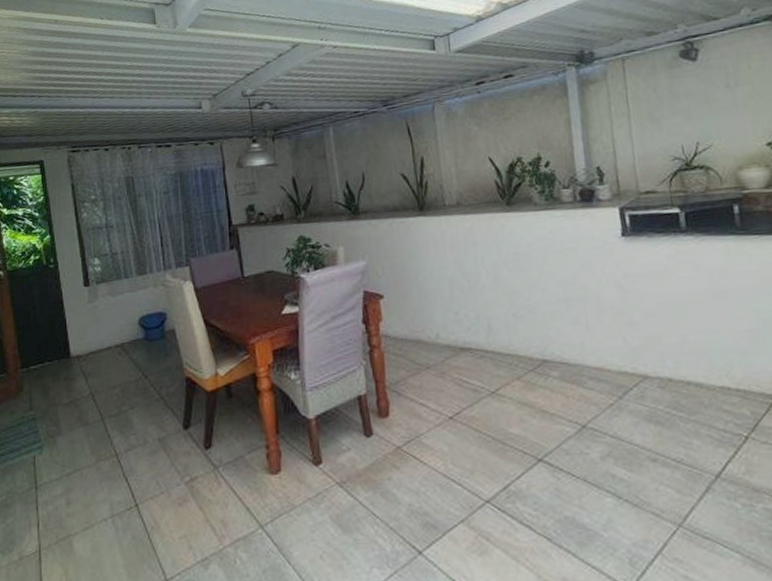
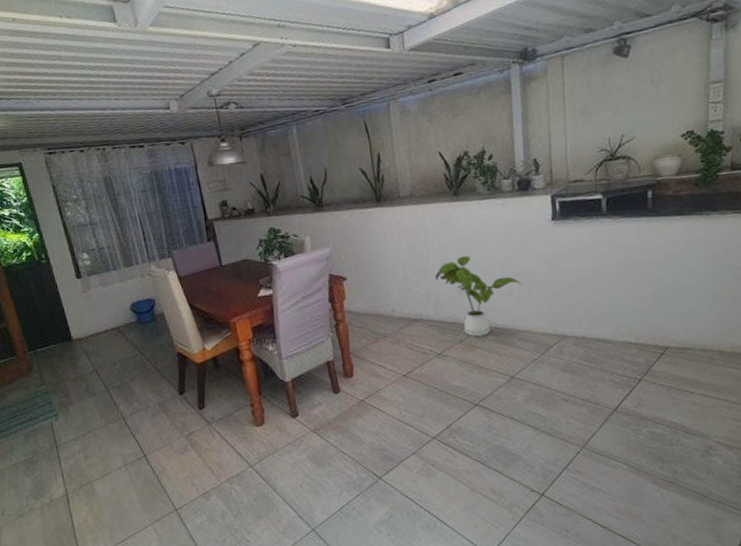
house plant: none [486,274,590,373] -> present [435,255,522,337]

